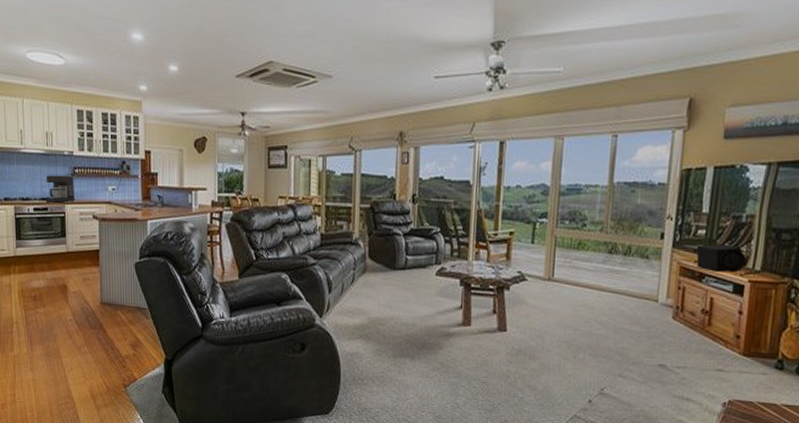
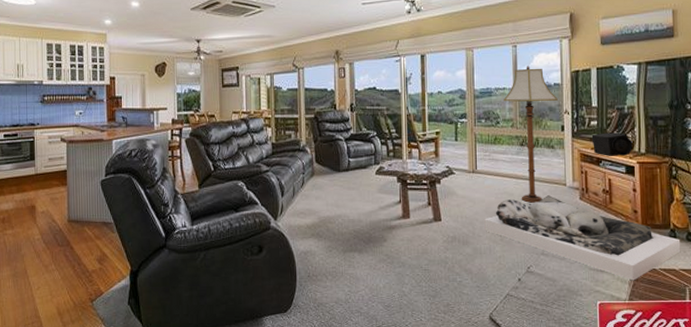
coffee maker: present [45,175,76,203] -> none [15,103,45,129]
dog bed: none [556,311,788,413] -> present [484,195,681,281]
floor lamp: none [593,160,661,319] -> present [503,66,558,203]

